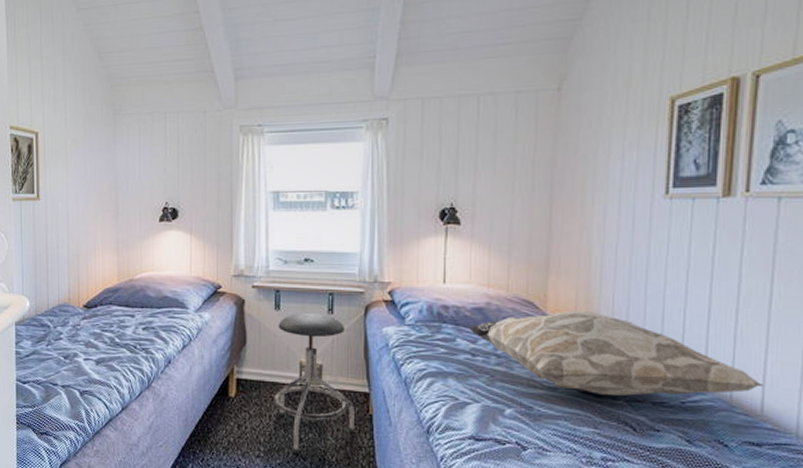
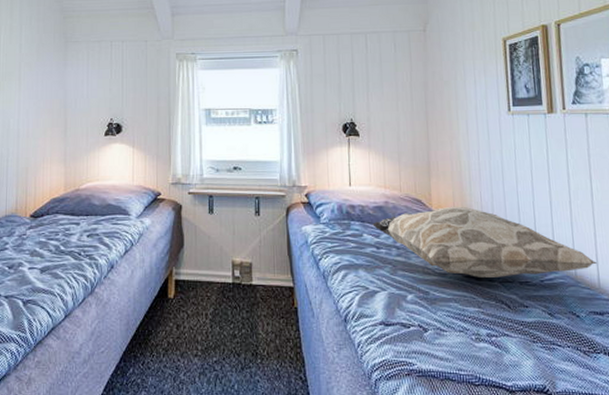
stool: present [273,312,356,455] -> none [209,215,283,351]

